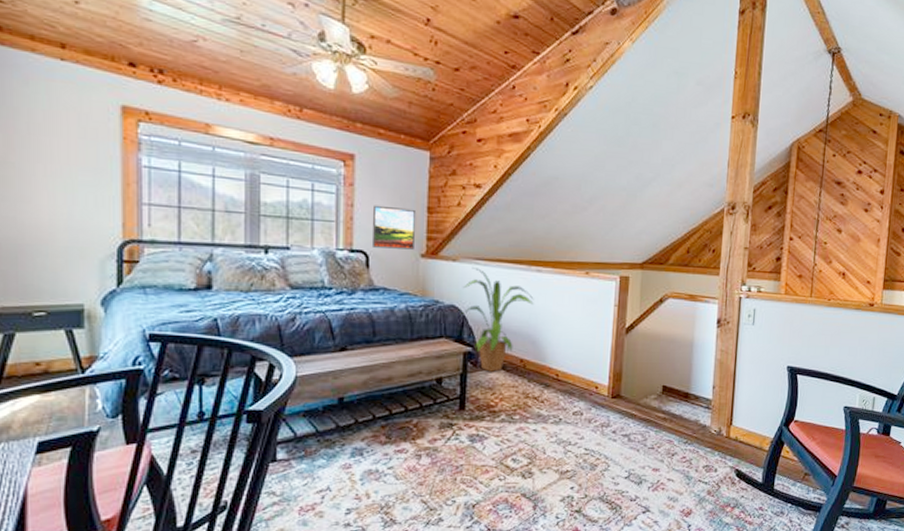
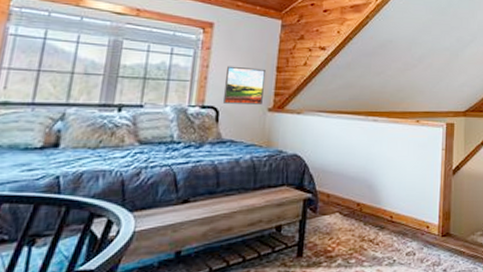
house plant: present [460,267,534,372] -> none [301,119,371,217]

